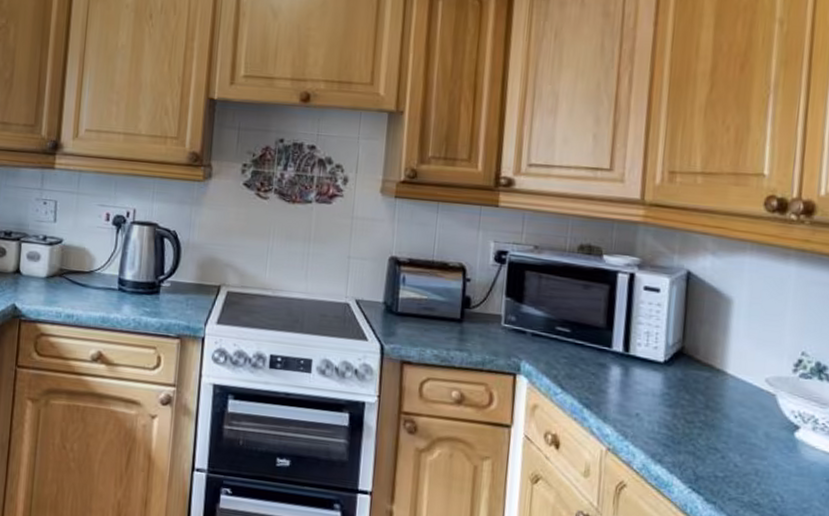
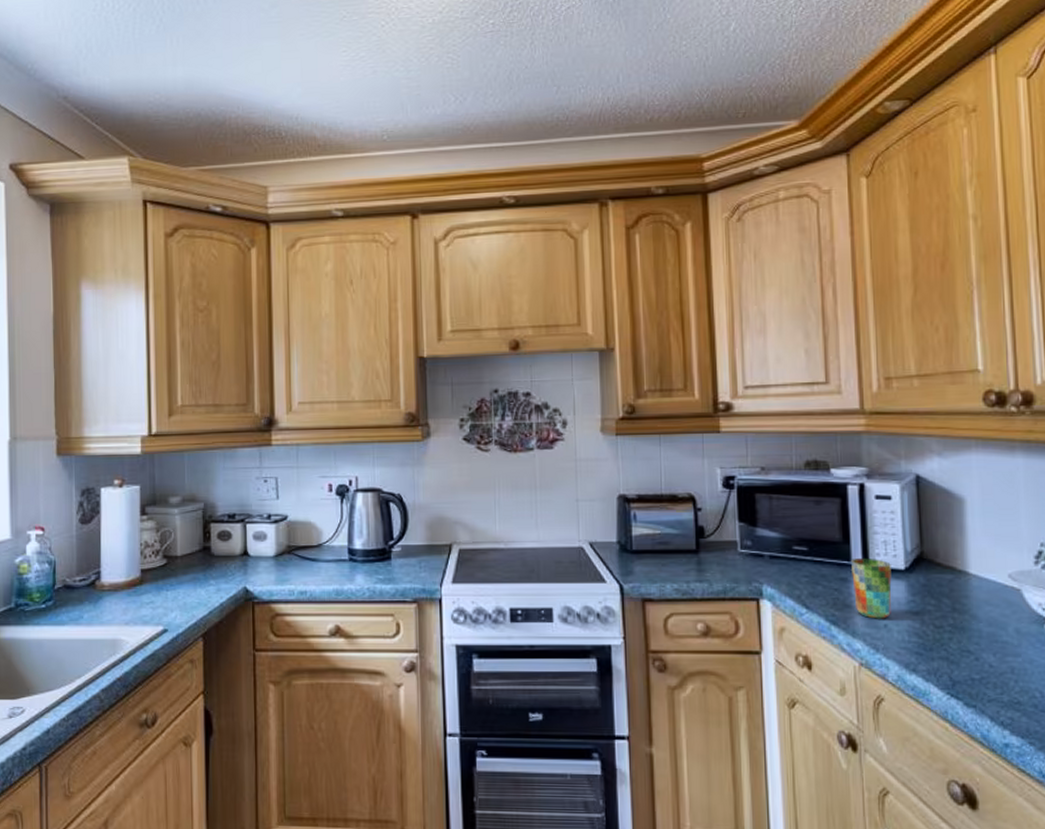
cup: none [610,345,651,408] -> present [850,557,892,619]

